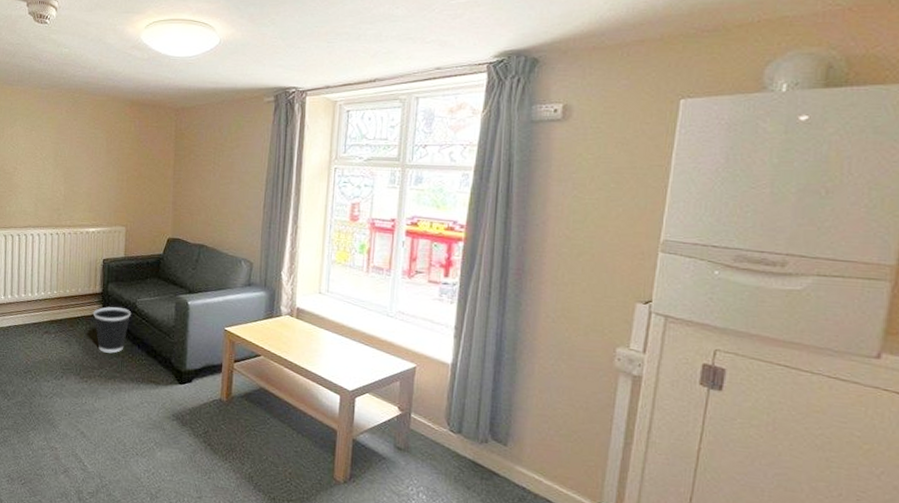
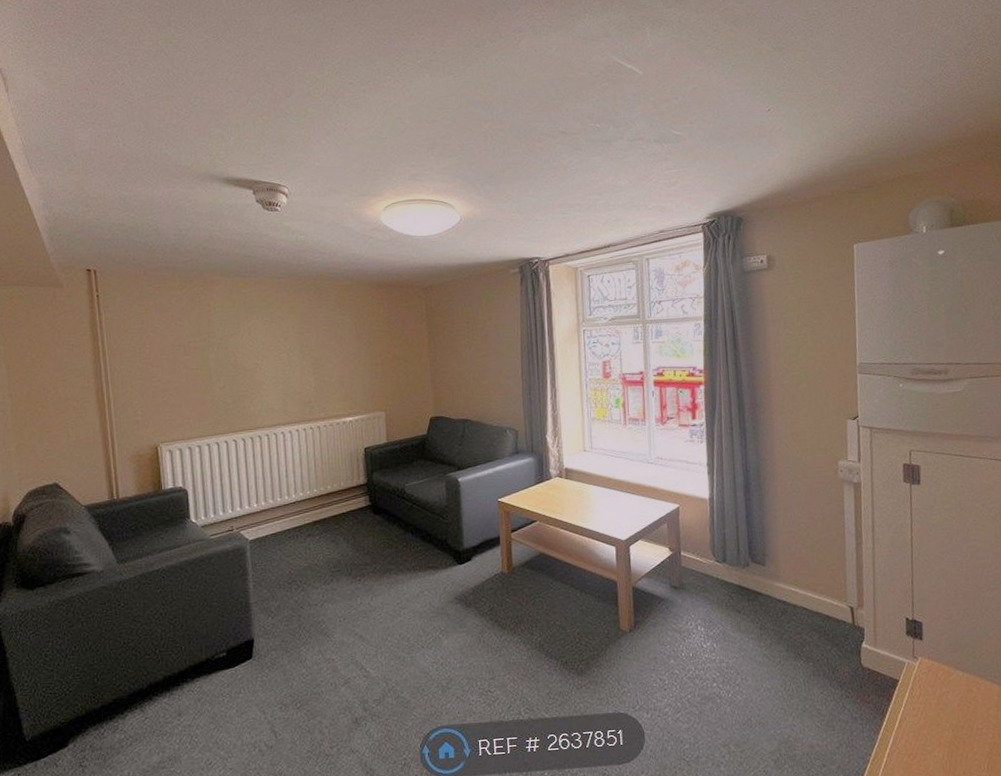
wastebasket: present [94,307,132,353] -> none [360,496,401,546]

